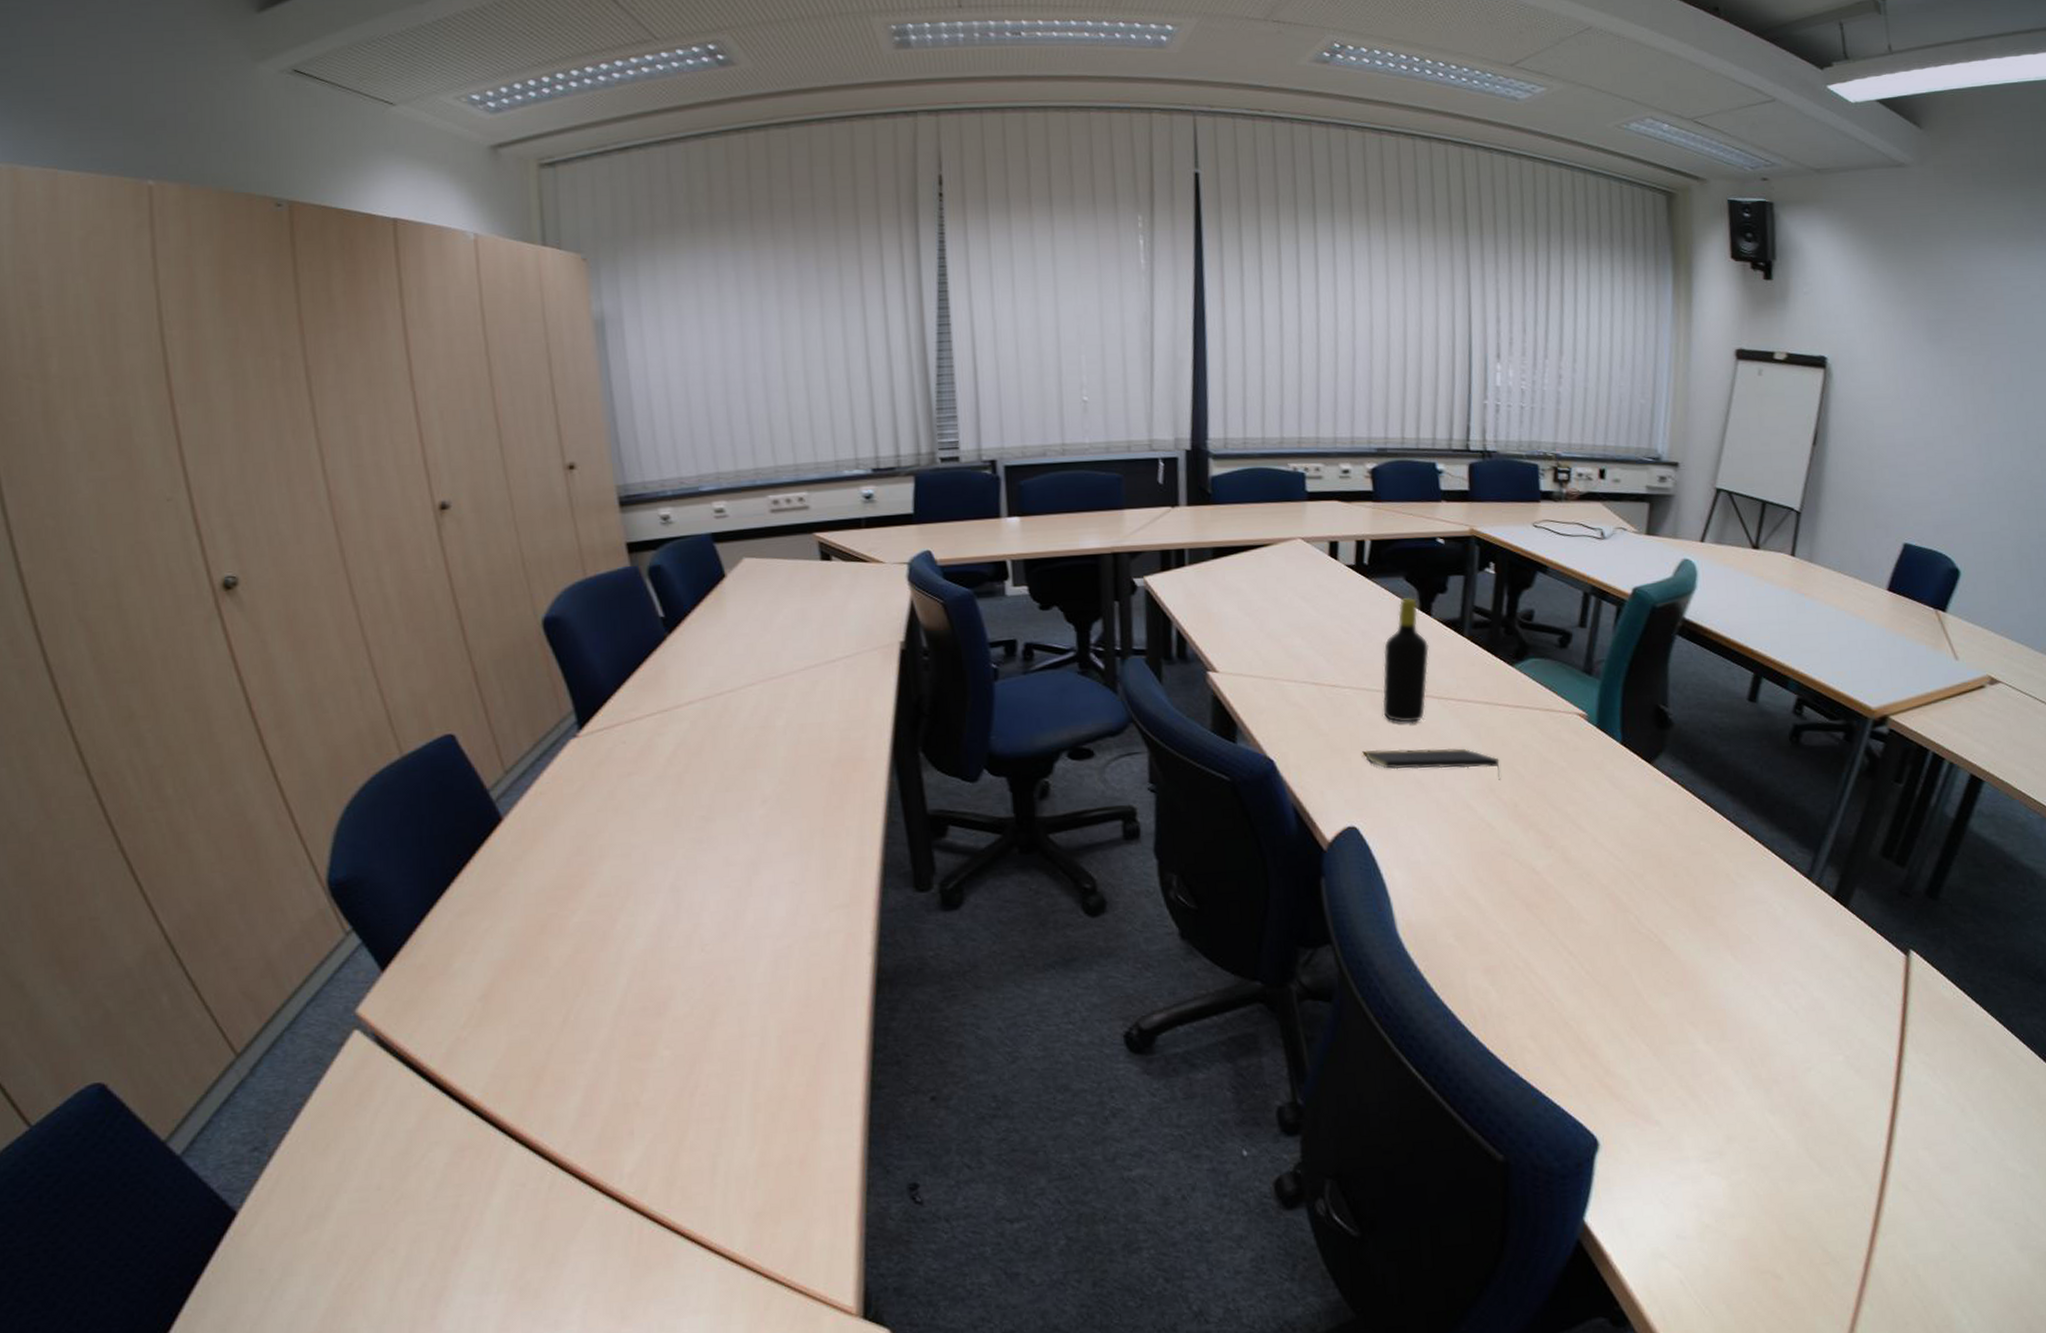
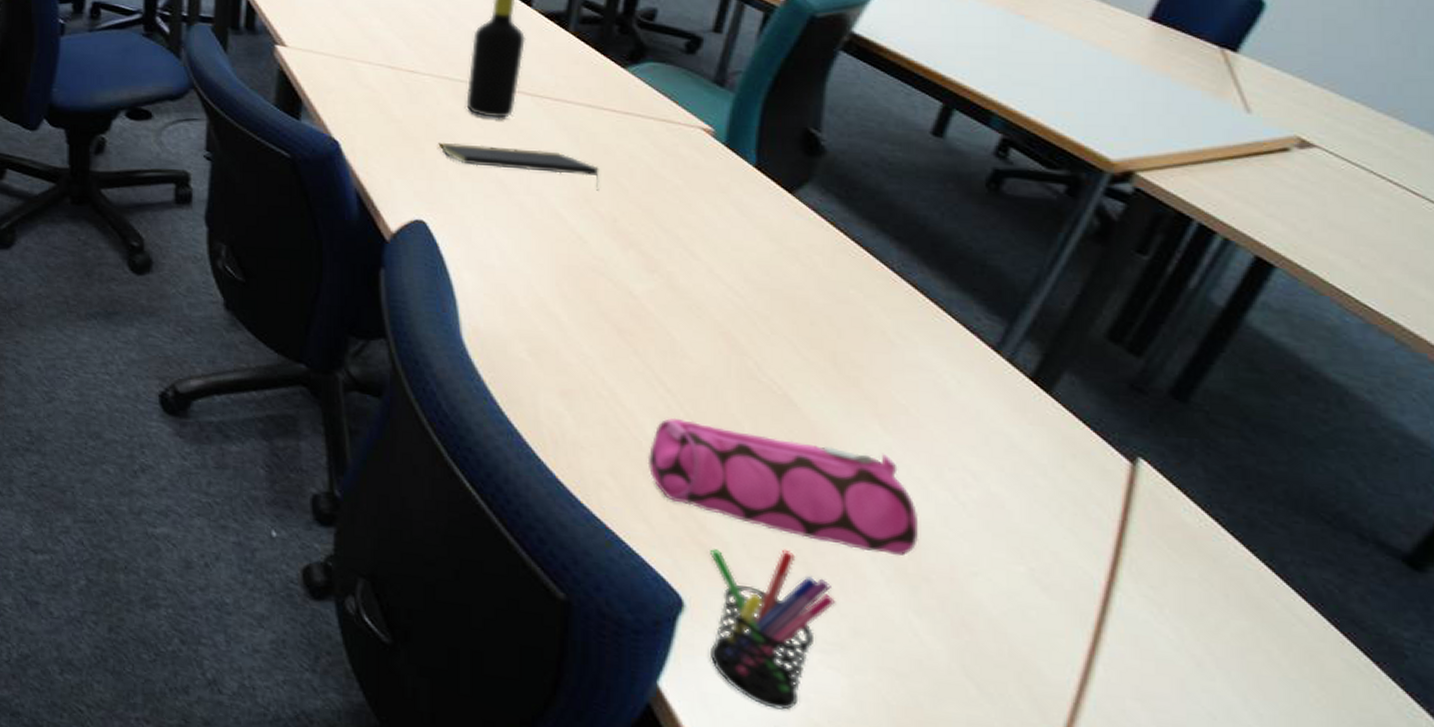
pencil case: none [1559,976,1768,1067] -> present [647,417,920,557]
pen holder: none [1615,1077,1713,1220] -> present [709,549,836,711]

